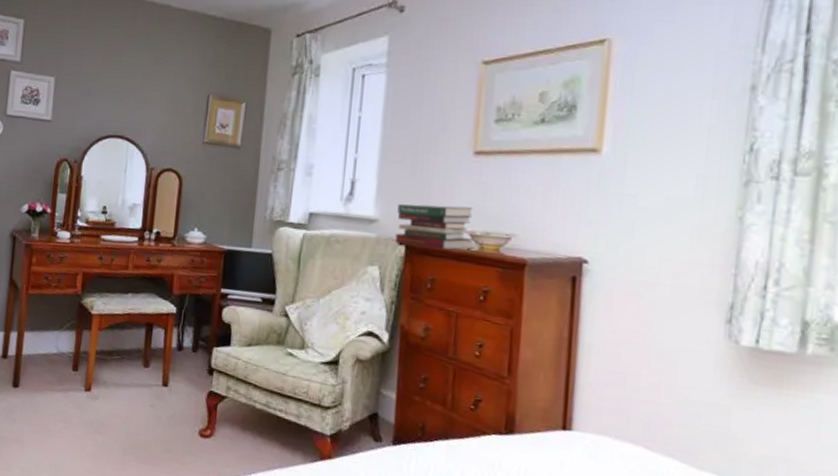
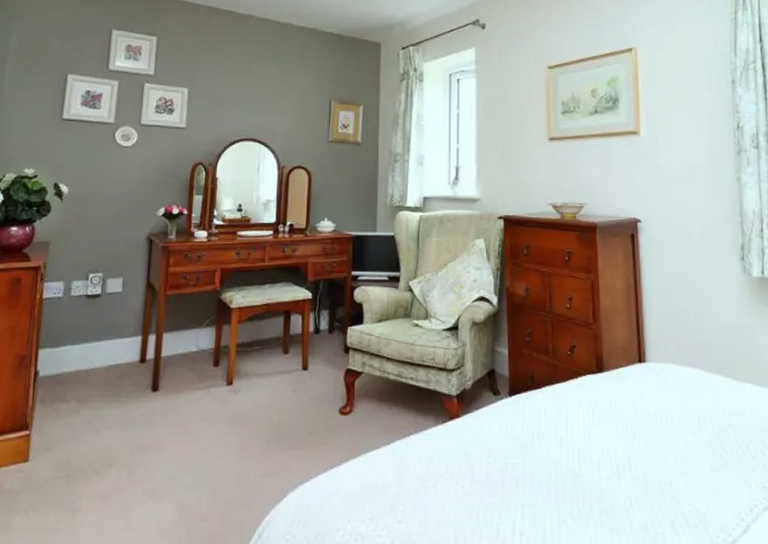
books: present [394,203,475,251] -> none [495,183,556,221]

